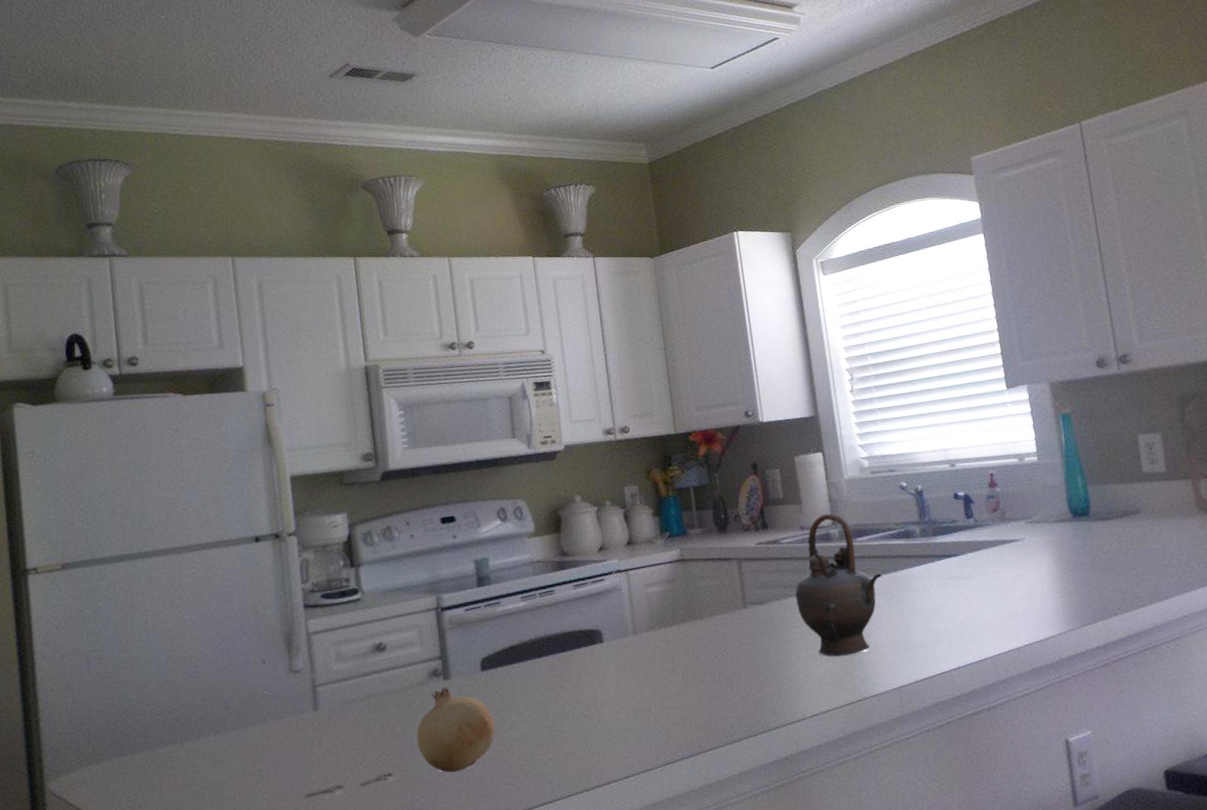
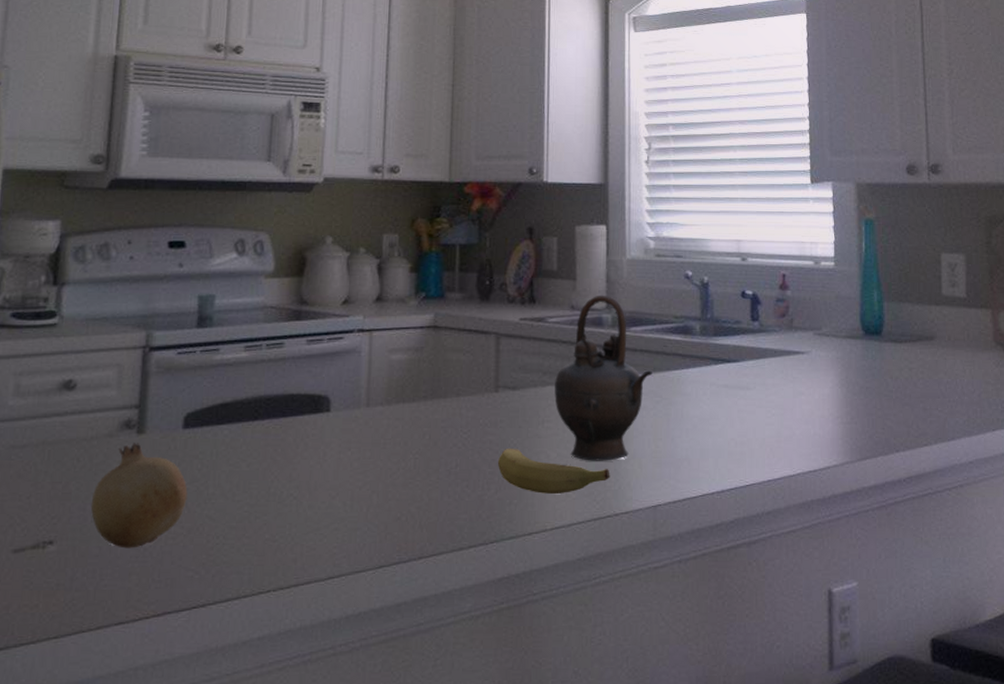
fruit: none [755,653,856,689] -> present [497,449,610,494]

